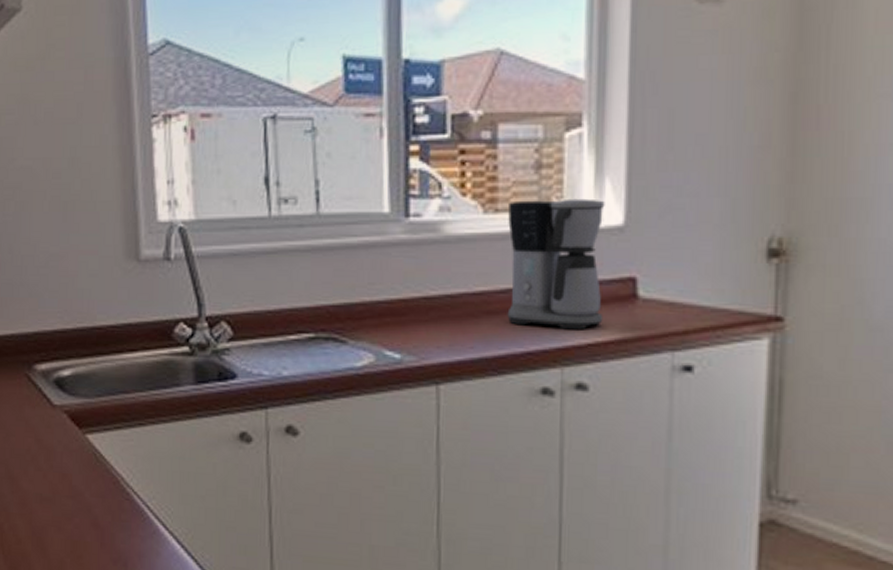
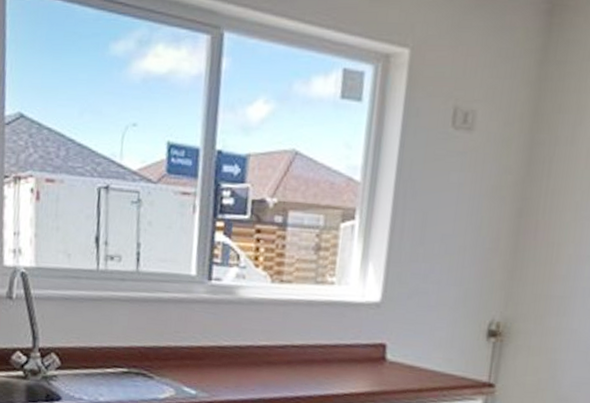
coffee maker: present [507,198,605,330] -> none [283,275,368,383]

